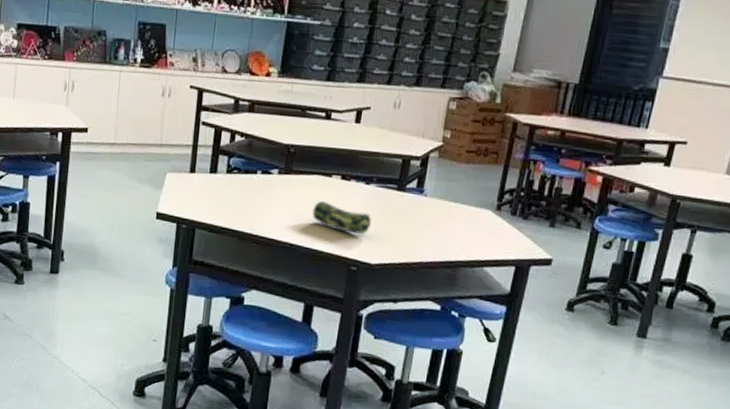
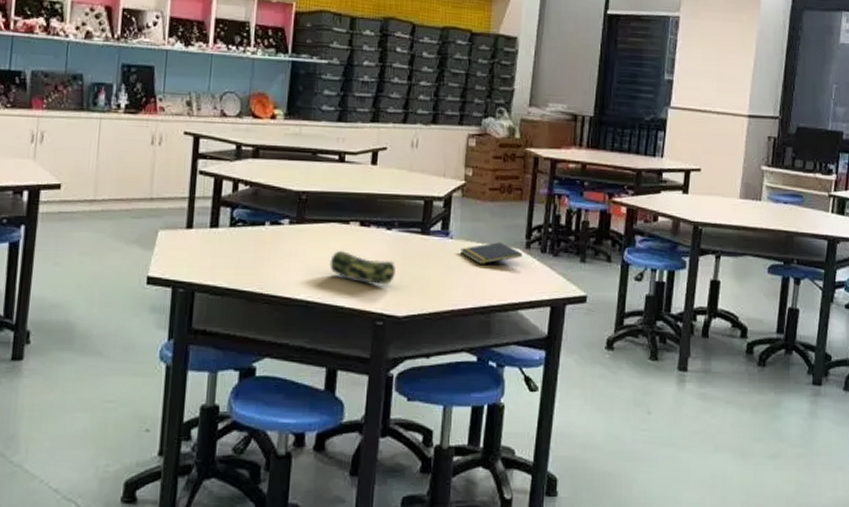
notepad: none [433,202,493,222] -> present [460,242,522,264]

